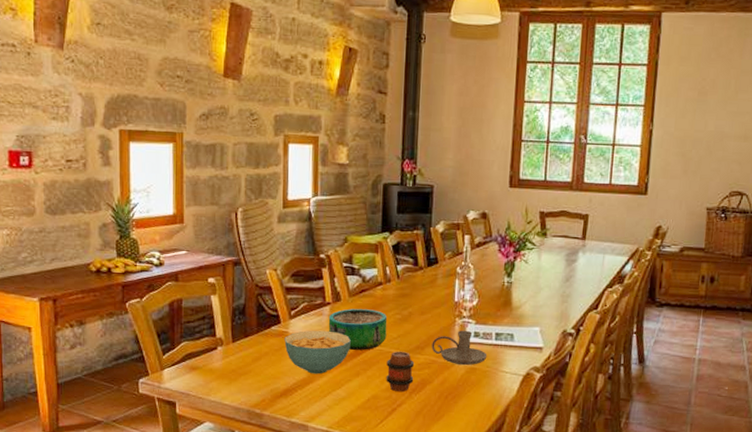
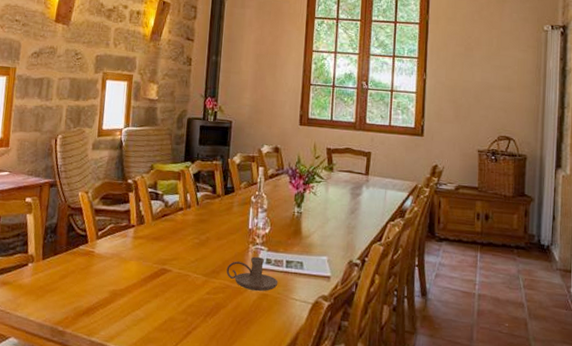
cereal bowl: present [284,330,351,374] -> none [90,251,152,295]
decorative bowl: present [328,308,388,350] -> none [131,231,186,272]
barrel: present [386,351,415,392] -> none [182,274,210,316]

